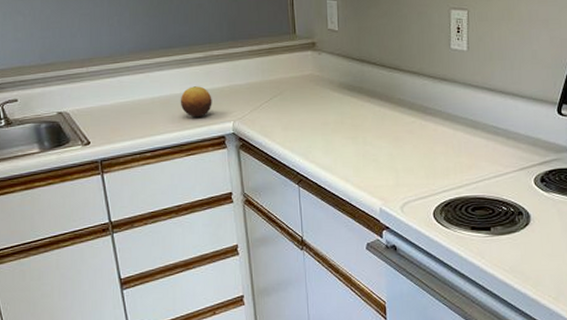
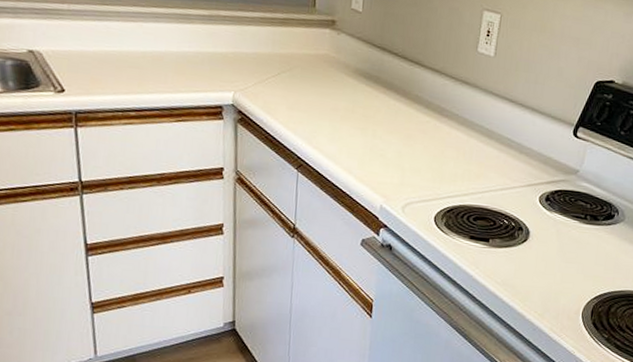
fruit: present [180,86,212,118] -> none [175,46,213,82]

